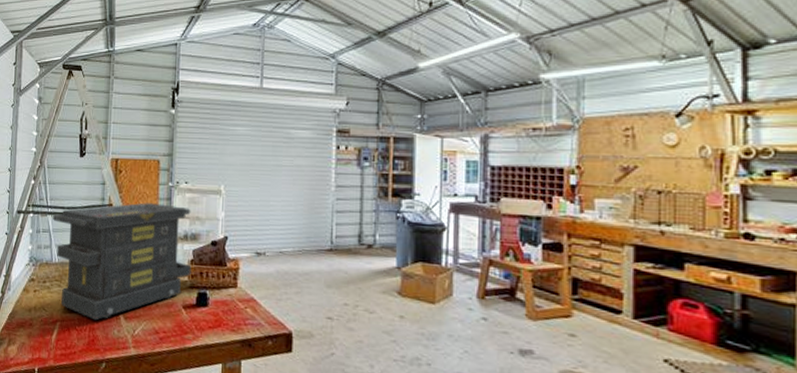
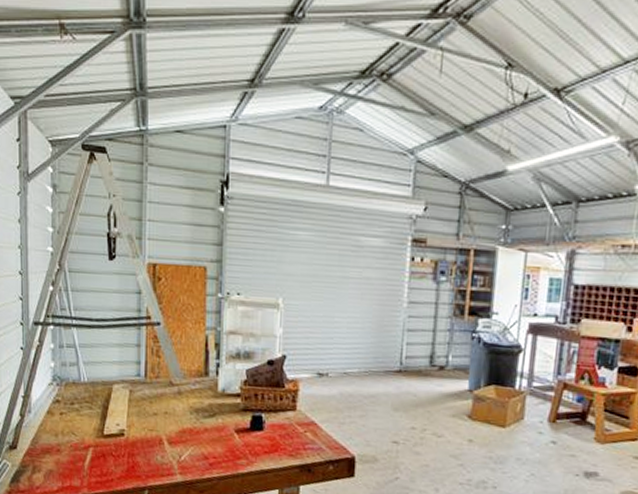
toolbox: present [53,203,192,321] -> none [79,316,245,446]

